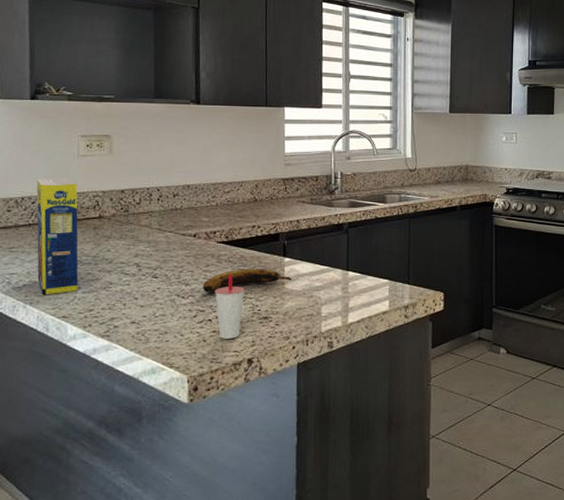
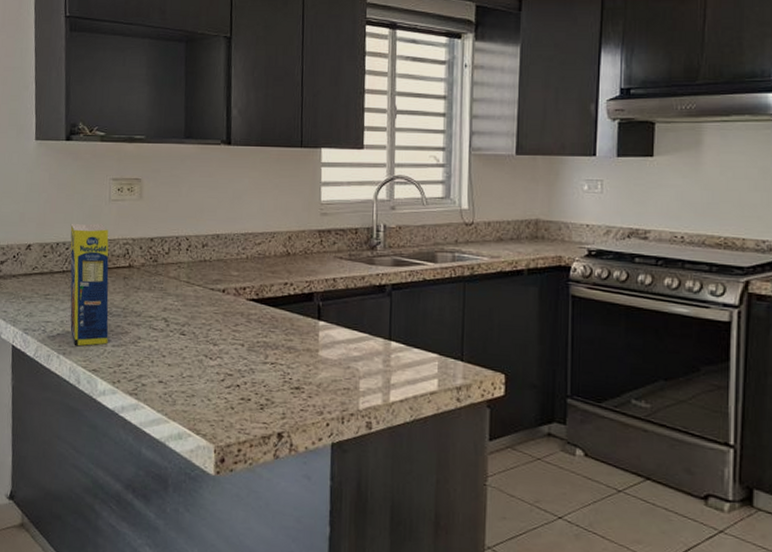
banana: present [203,269,292,293] -> none [231,331,327,356]
cup: present [214,273,246,339] -> none [243,335,276,409]

